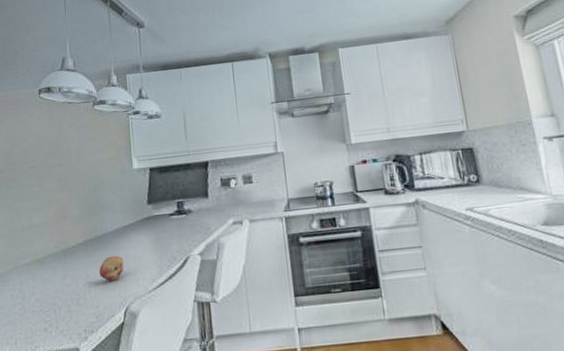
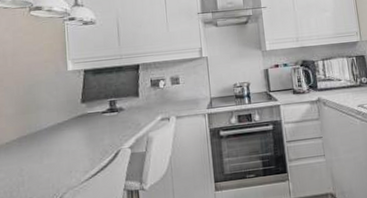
fruit: present [99,255,125,281] -> none [33,150,58,174]

